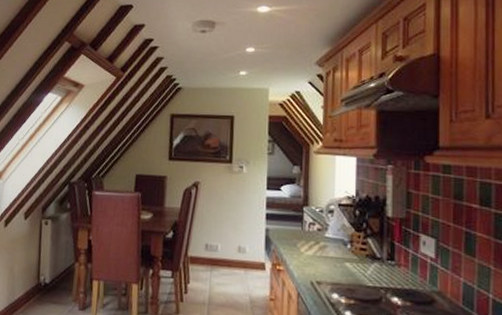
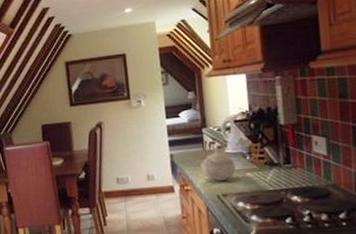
teapot: none [297,231,334,267] -> present [200,149,236,181]

